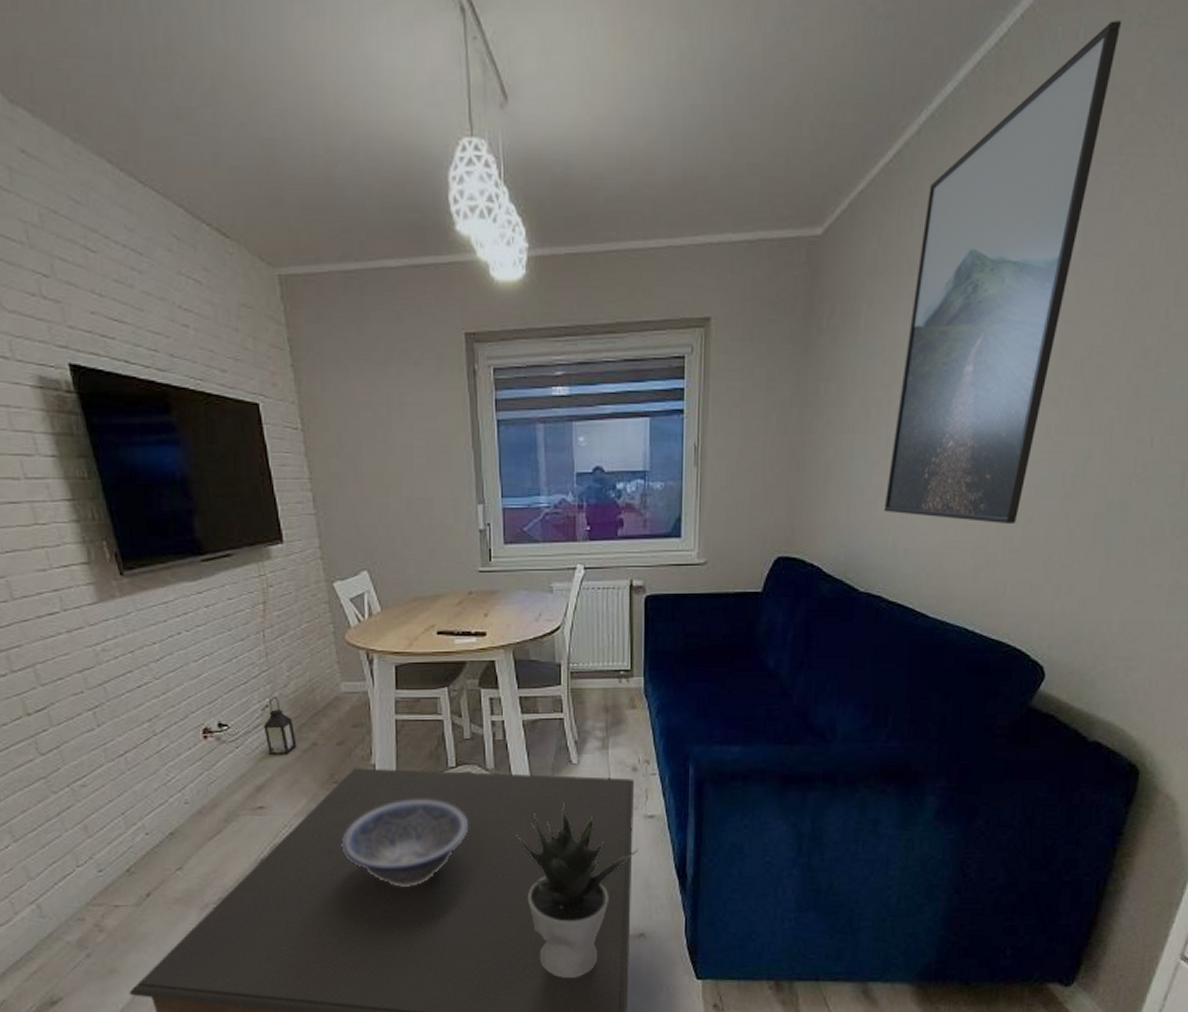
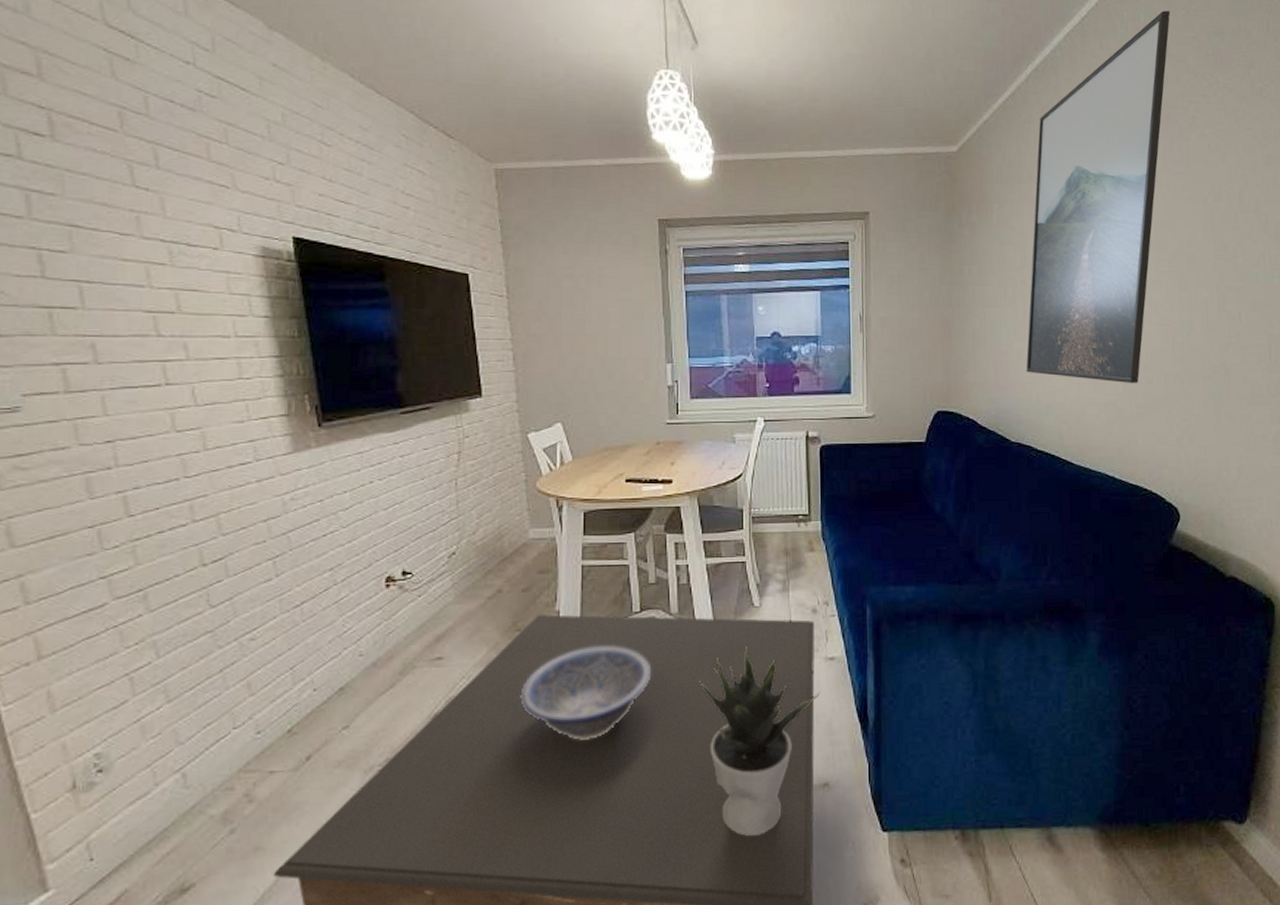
lantern: present [263,696,297,754] -> none [448,543,481,602]

